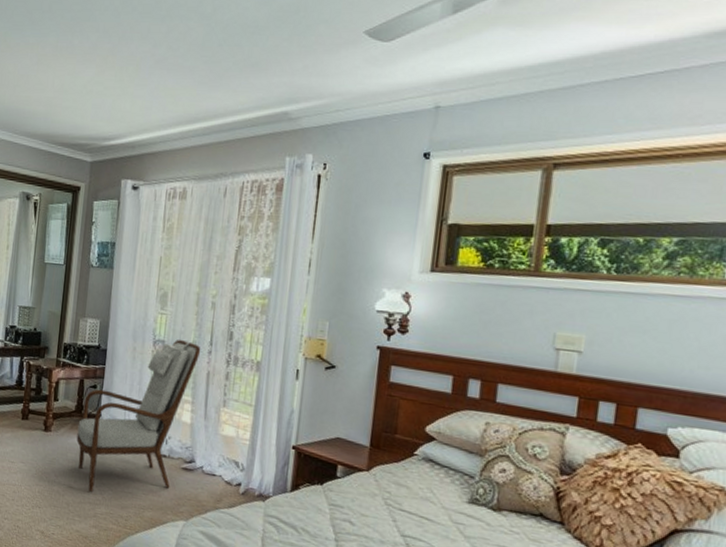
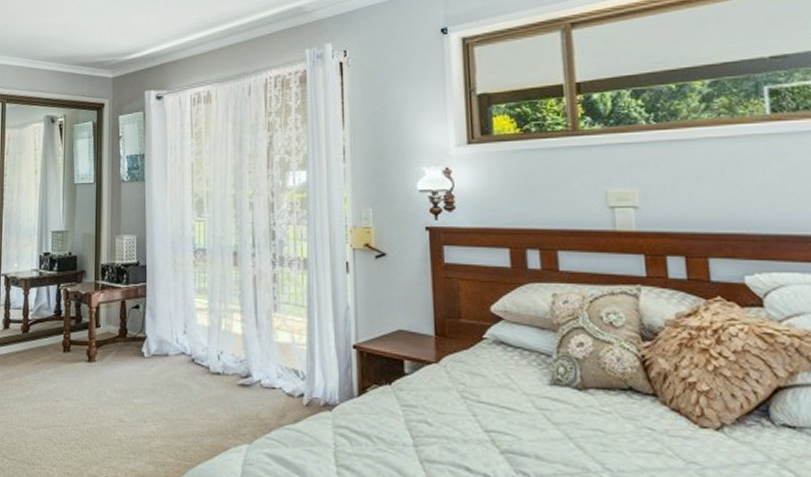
armchair: present [76,340,201,492] -> none [123,246,244,424]

